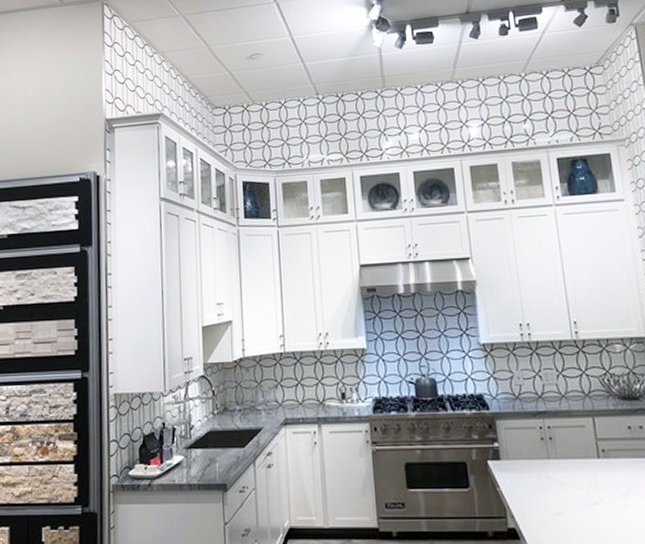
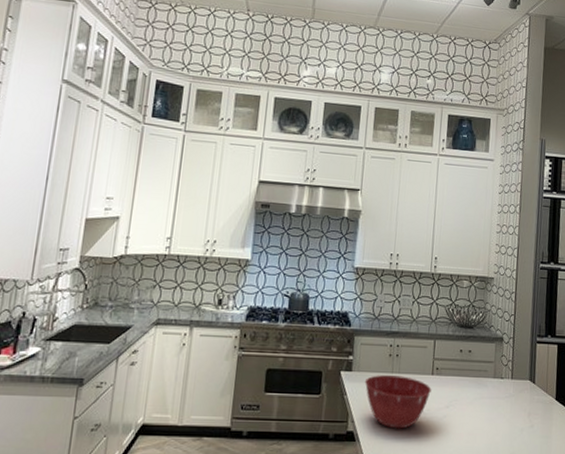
mixing bowl: none [517,462,601,524] -> present [364,375,432,429]

